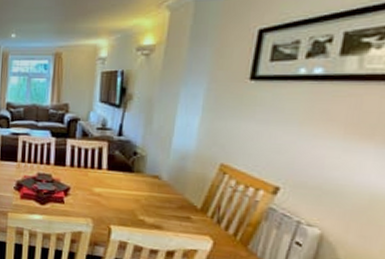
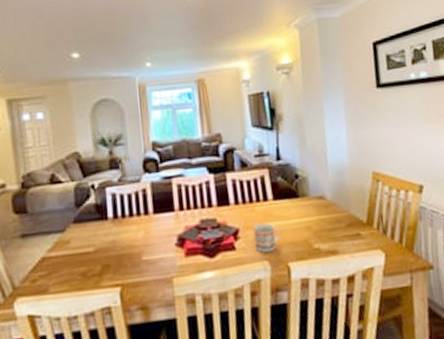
mug: none [82,186,108,212] -> present [253,222,281,253]

